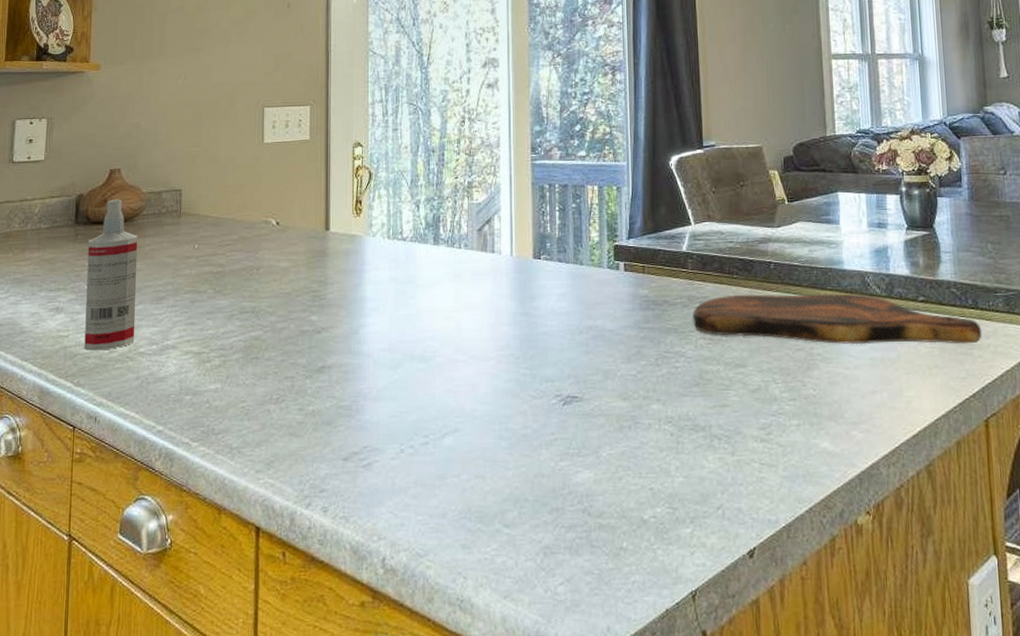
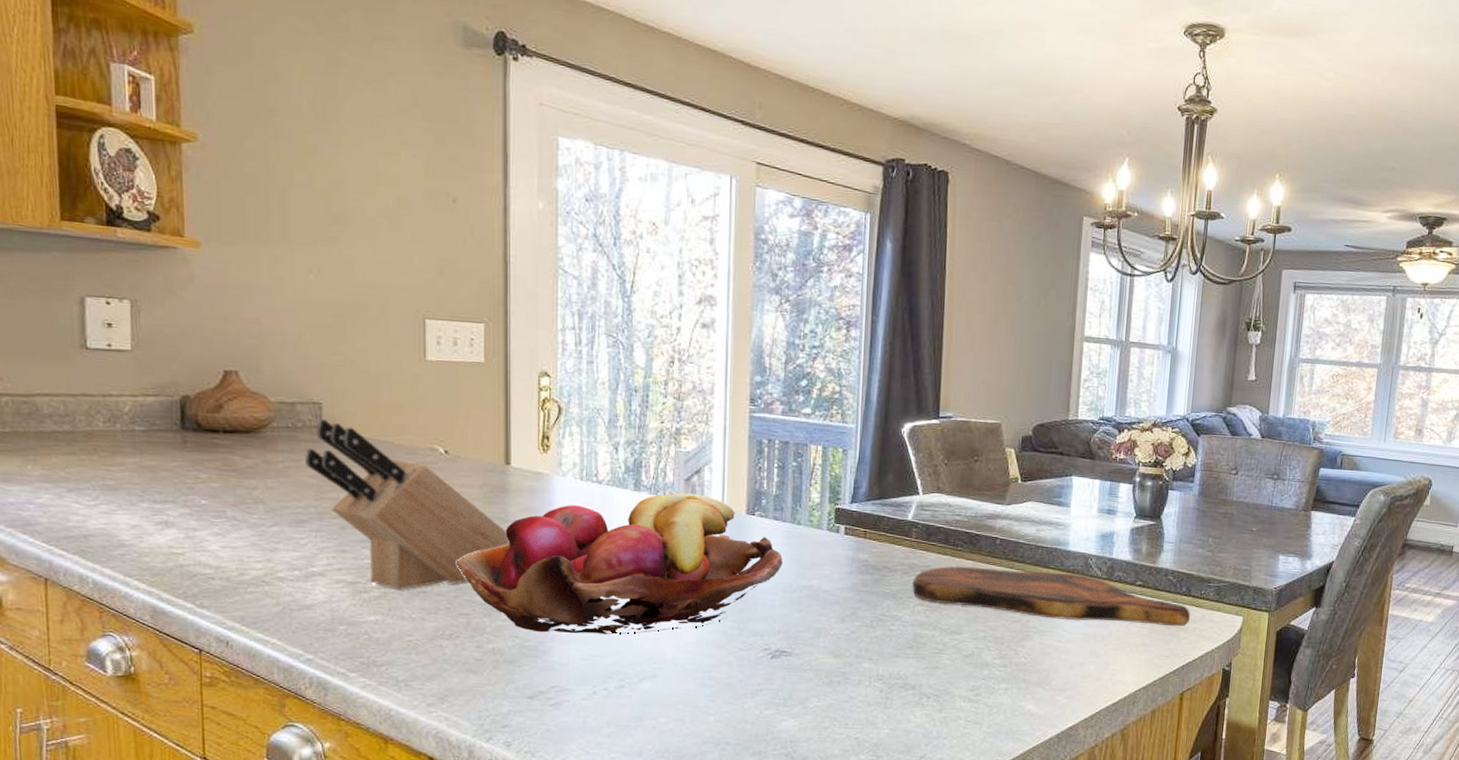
spray bottle: present [84,199,138,351] -> none [201,405,271,572]
knife block: none [167,203,329,358] -> present [305,418,510,590]
fruit basket: none [283,242,568,391] -> present [456,492,783,634]

